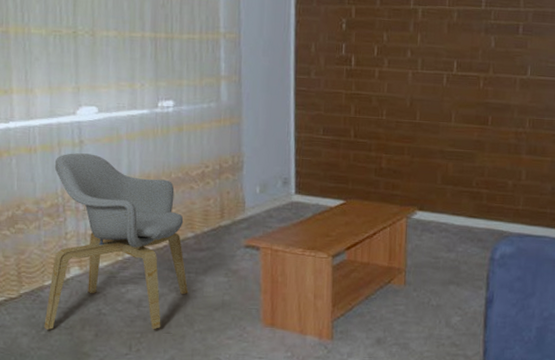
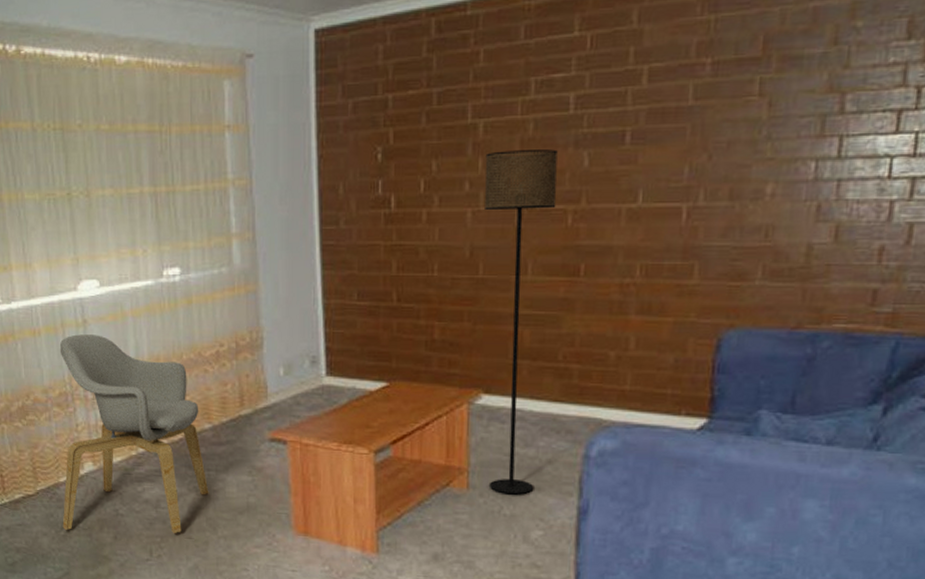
floor lamp: none [422,30,474,289] -> present [484,149,558,495]

